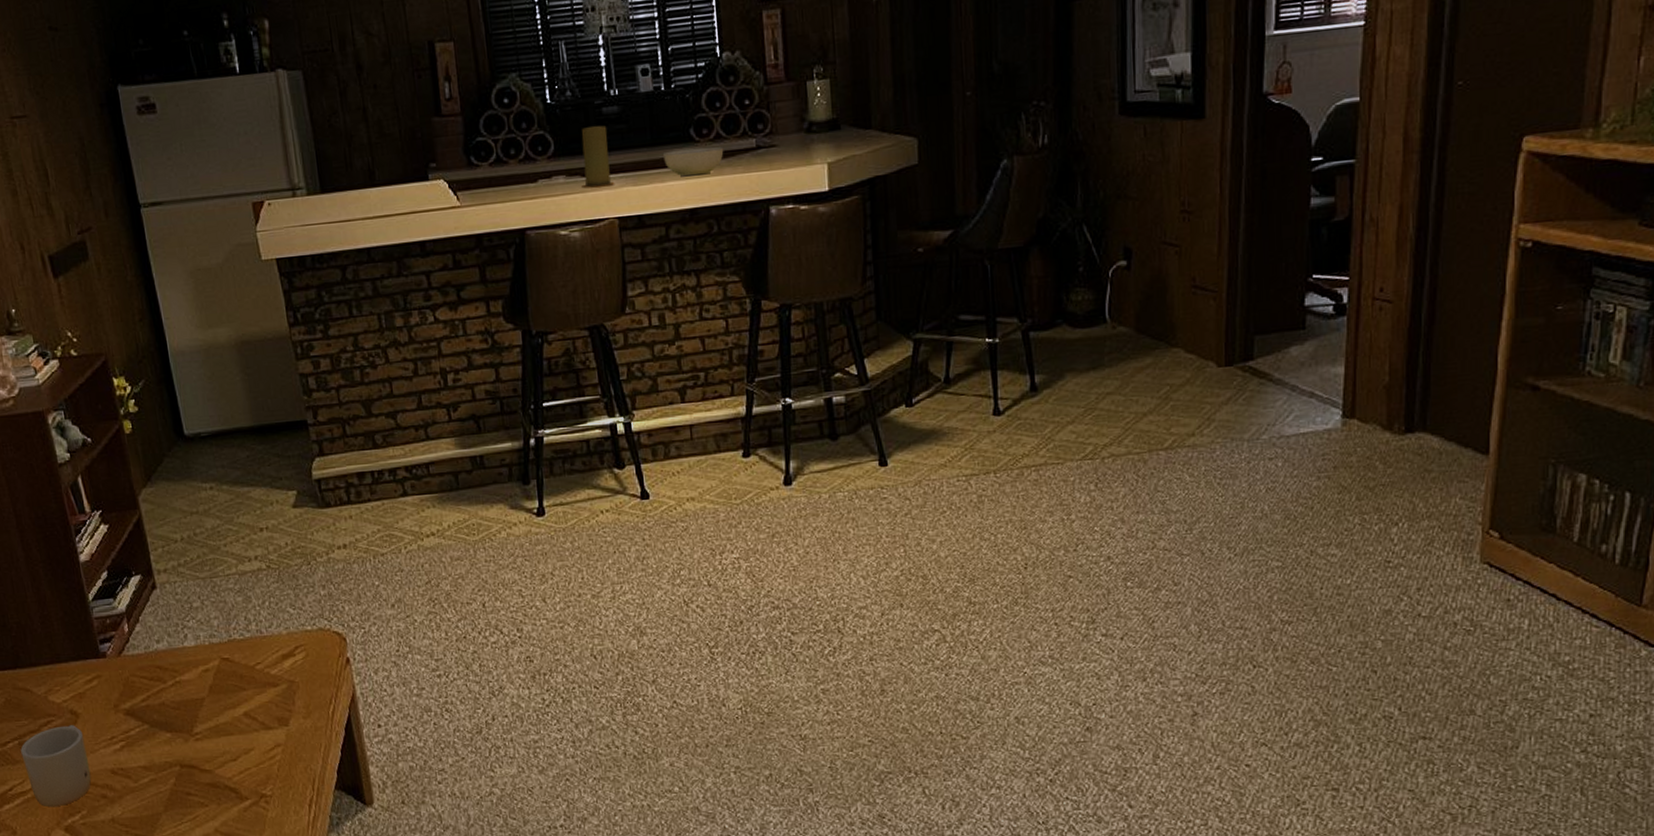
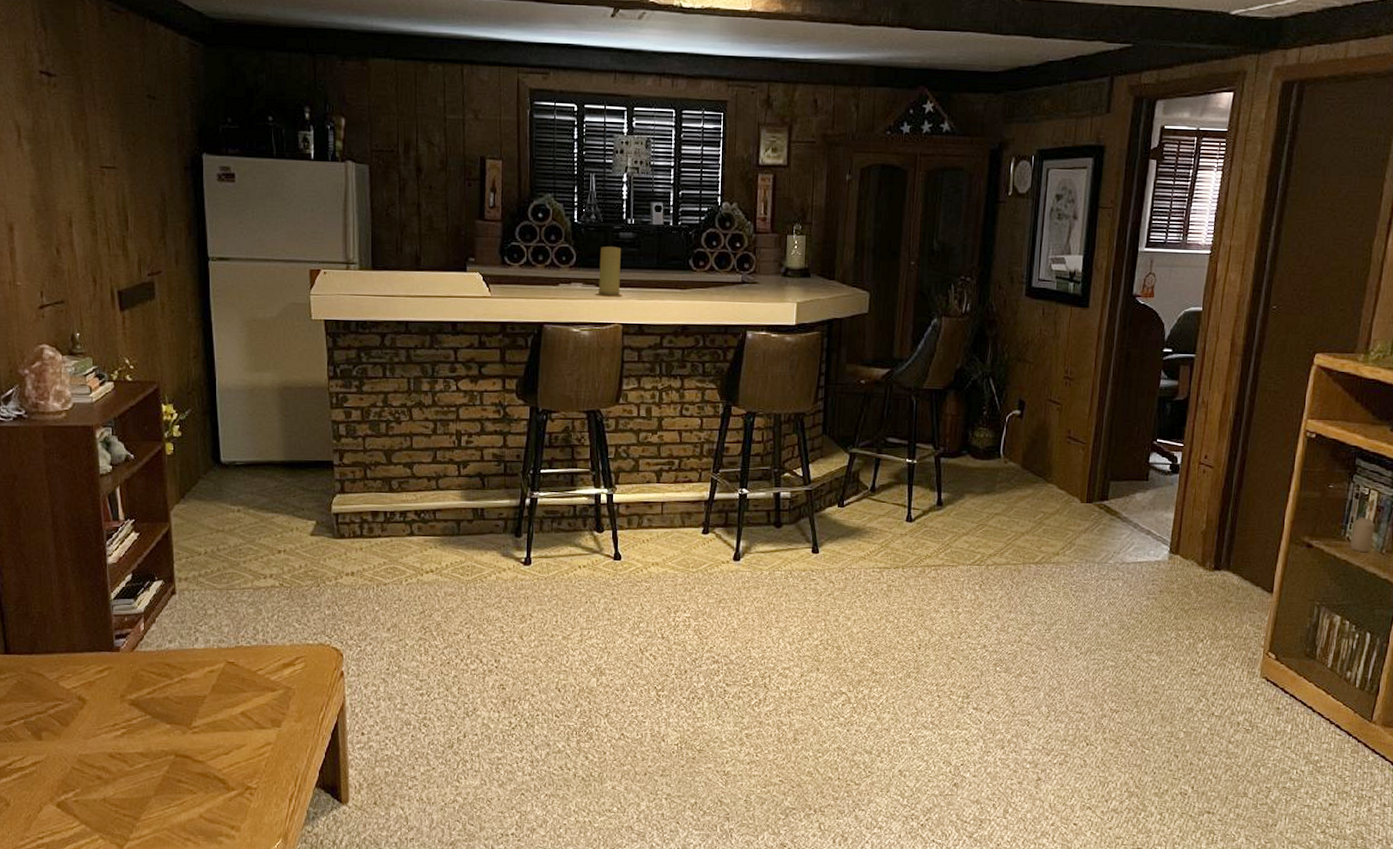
mug: present [20,725,92,807] -> none [25,710,90,784]
bowl: present [662,146,724,177] -> none [664,275,715,298]
candle: none [1593,342,1626,389] -> present [1350,517,1375,552]

